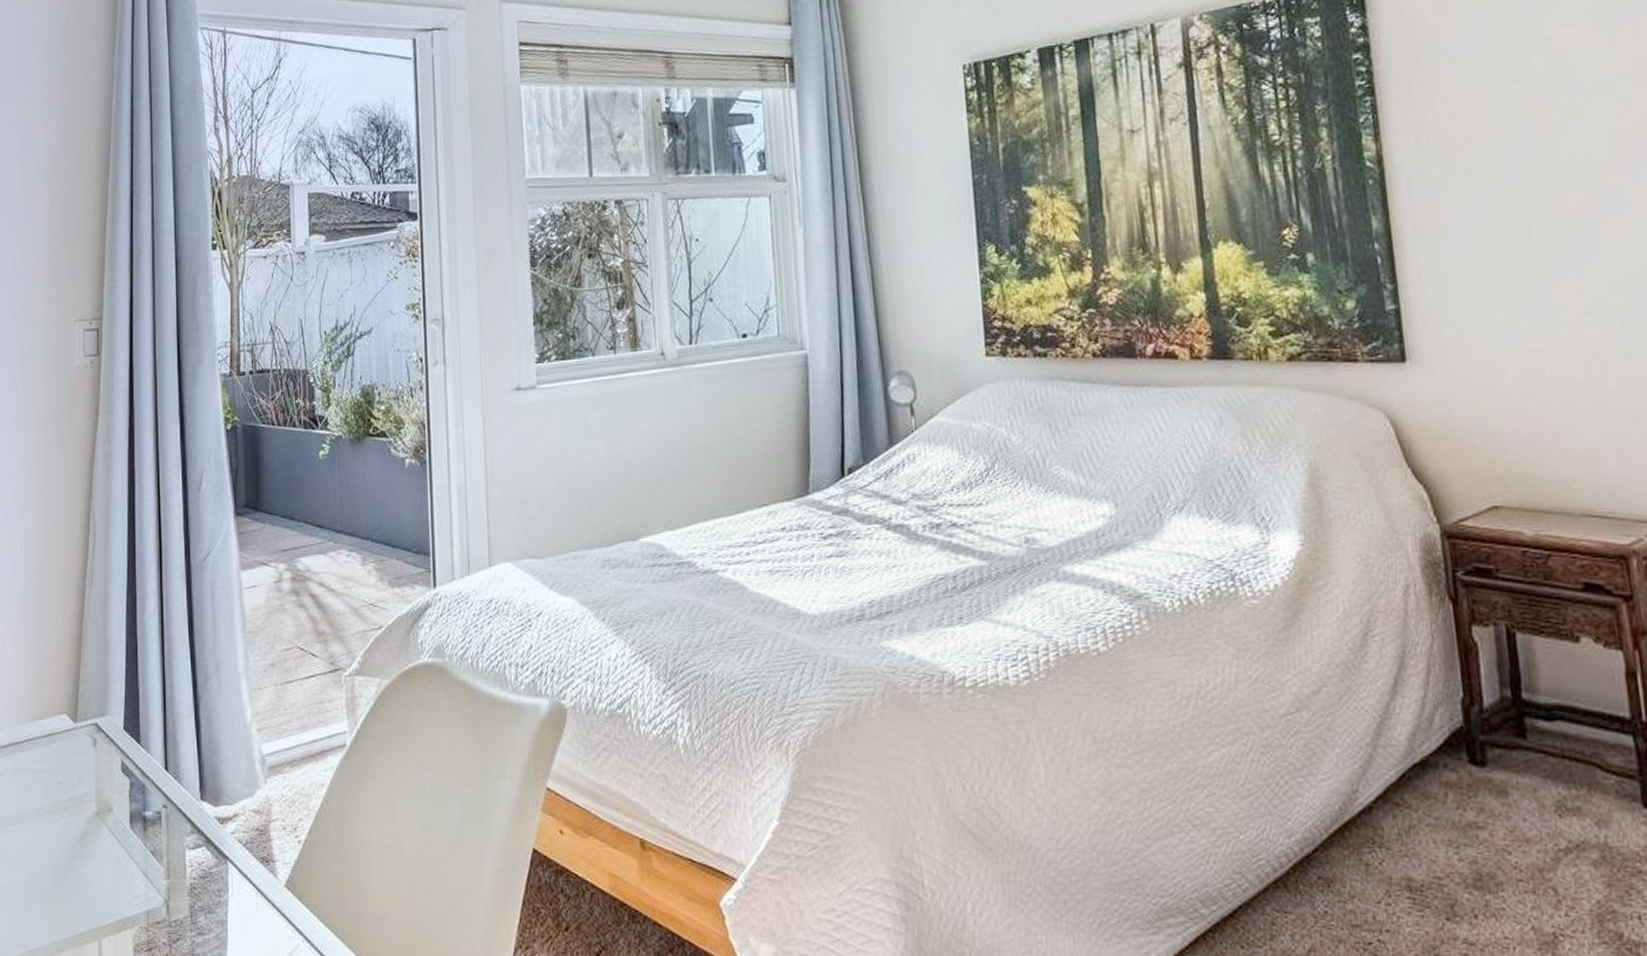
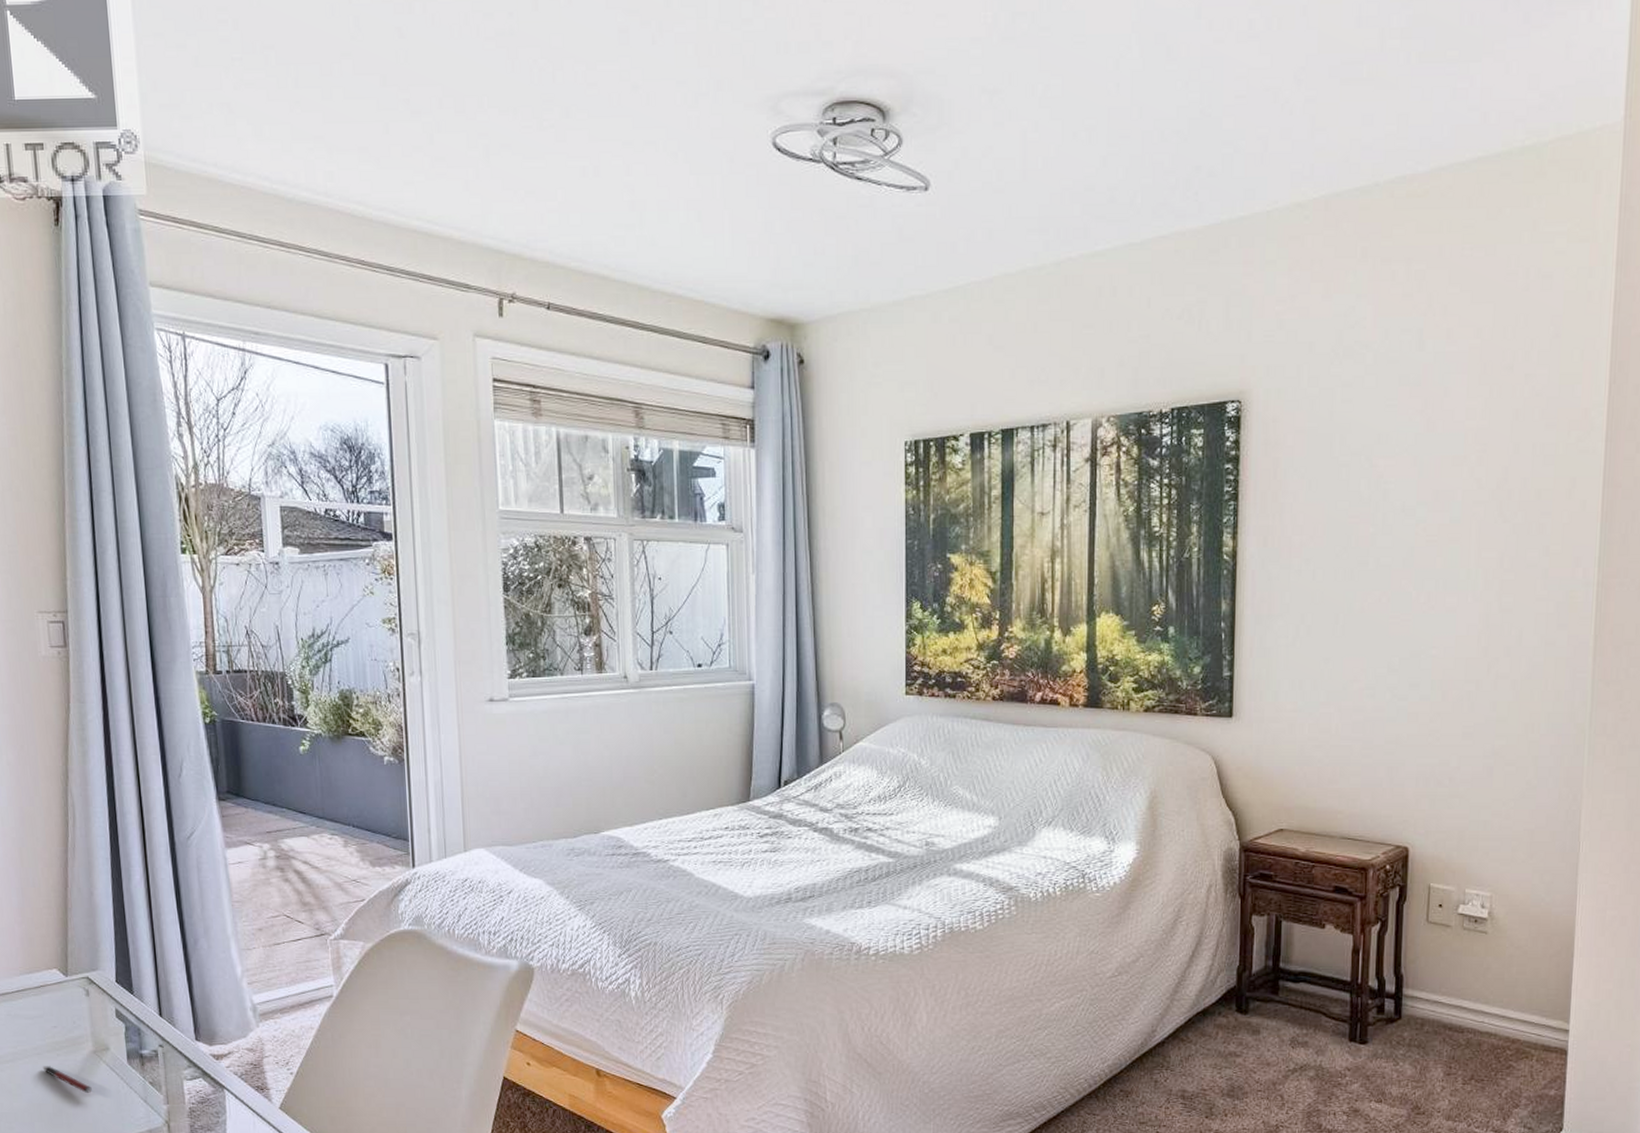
pen: none [44,830,92,864] -> present [42,1066,92,1093]

